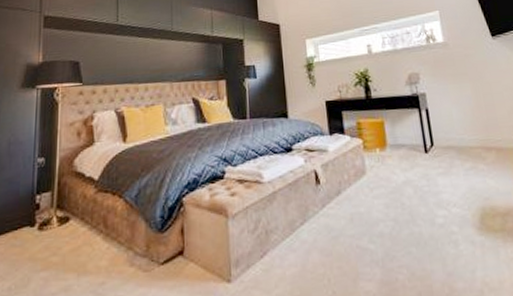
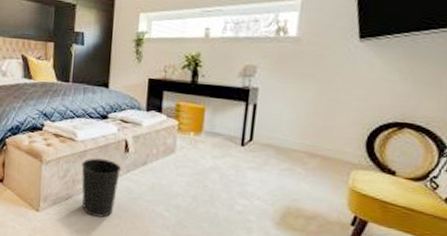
wastebasket: none [272,197,317,271] -> present [81,158,122,218]

